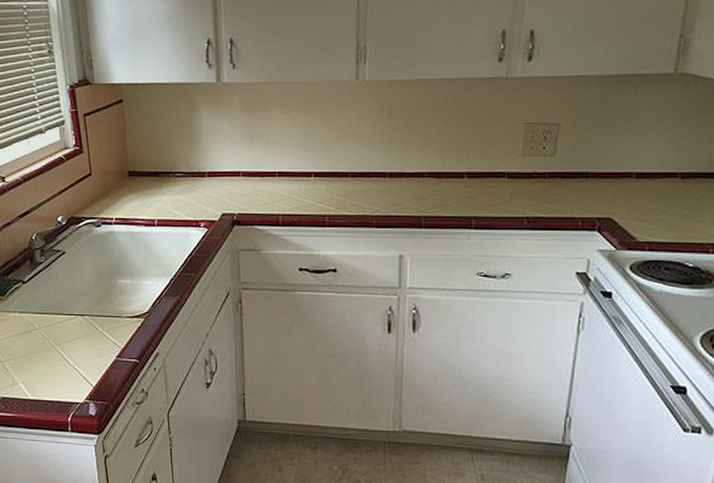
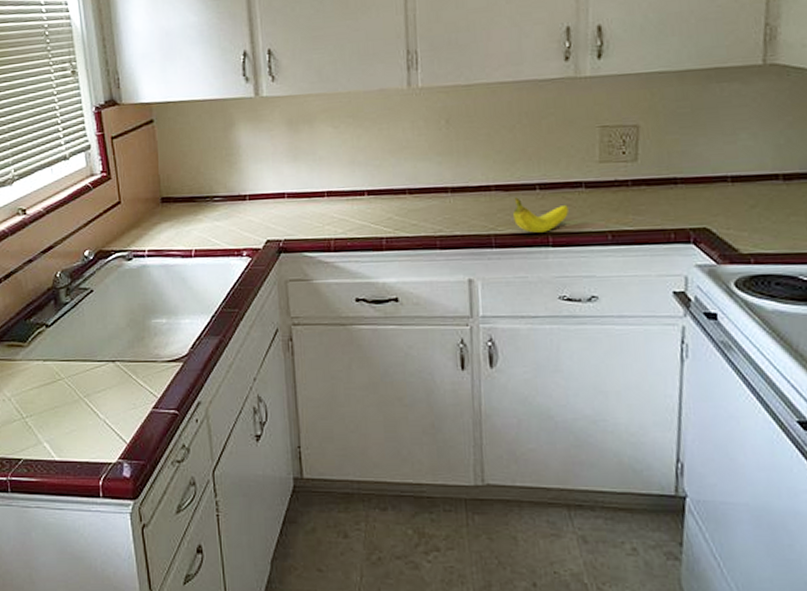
fruit: none [443,184,491,216] -> present [513,197,568,233]

